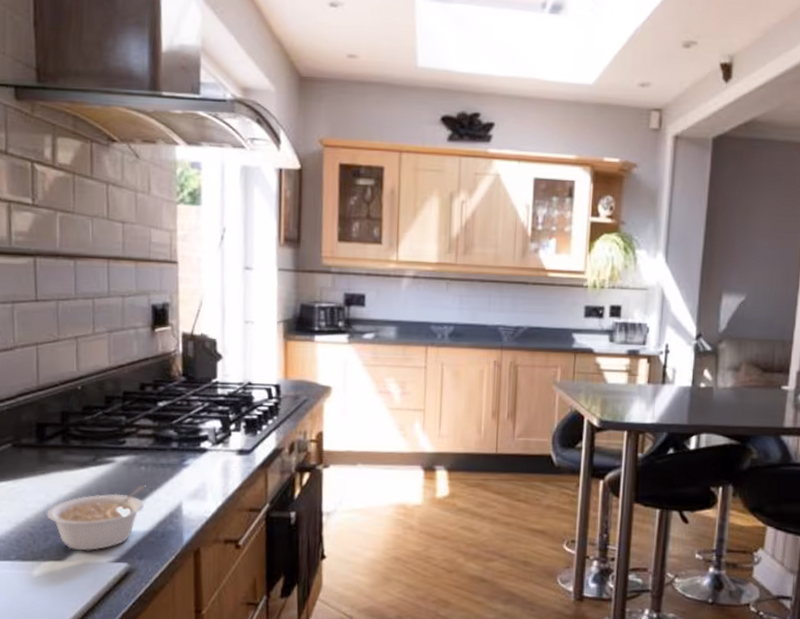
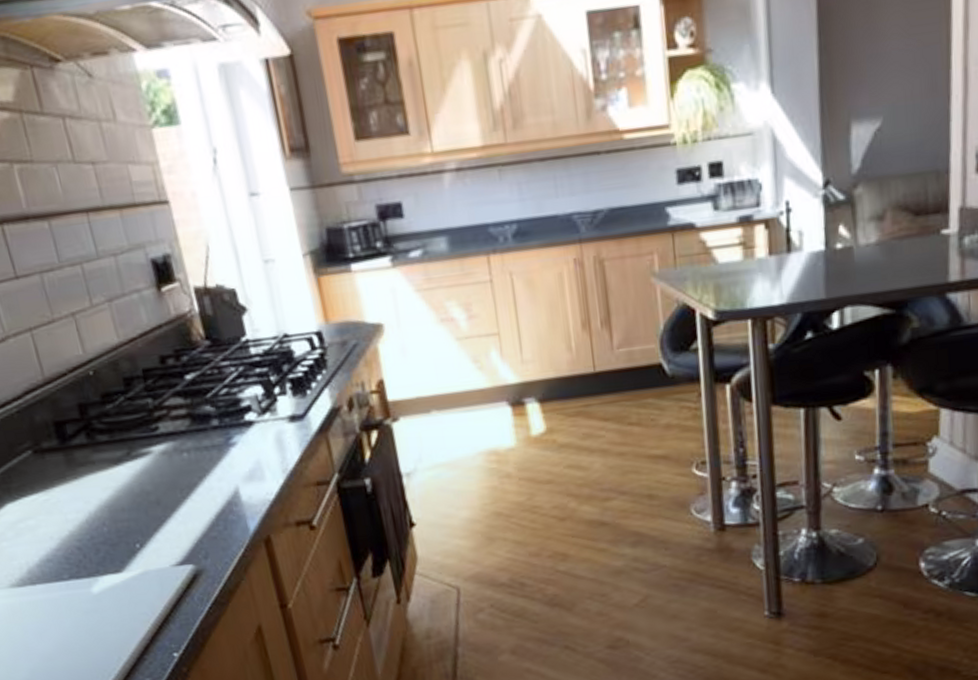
legume: present [46,485,146,551] -> none [90,474,197,559]

